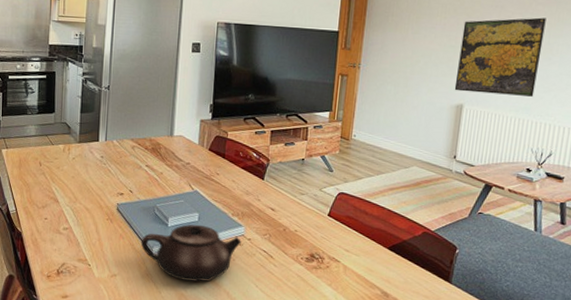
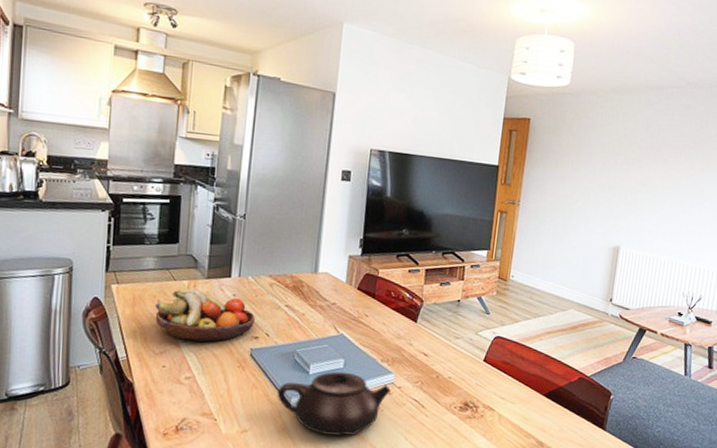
fruit bowl: none [37,152,120,198] -> present [154,289,255,342]
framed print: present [454,17,546,97] -> none [611,161,698,241]

